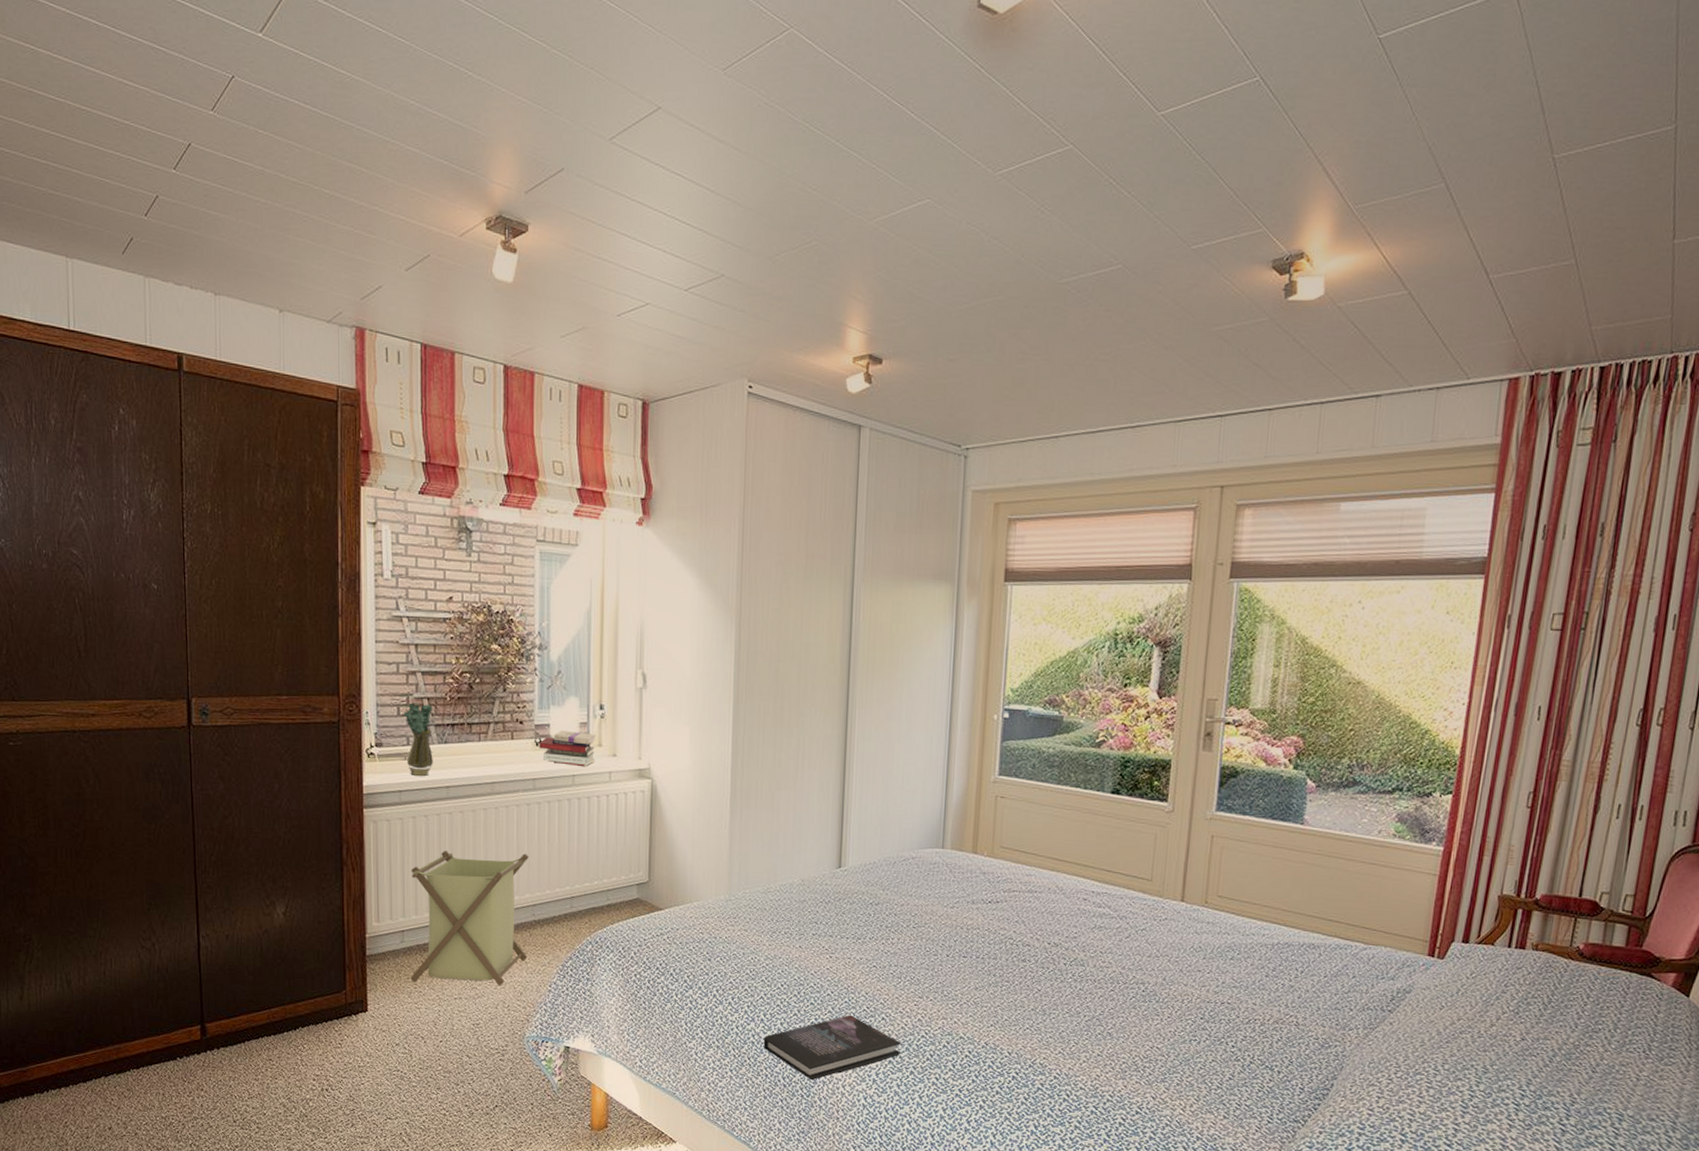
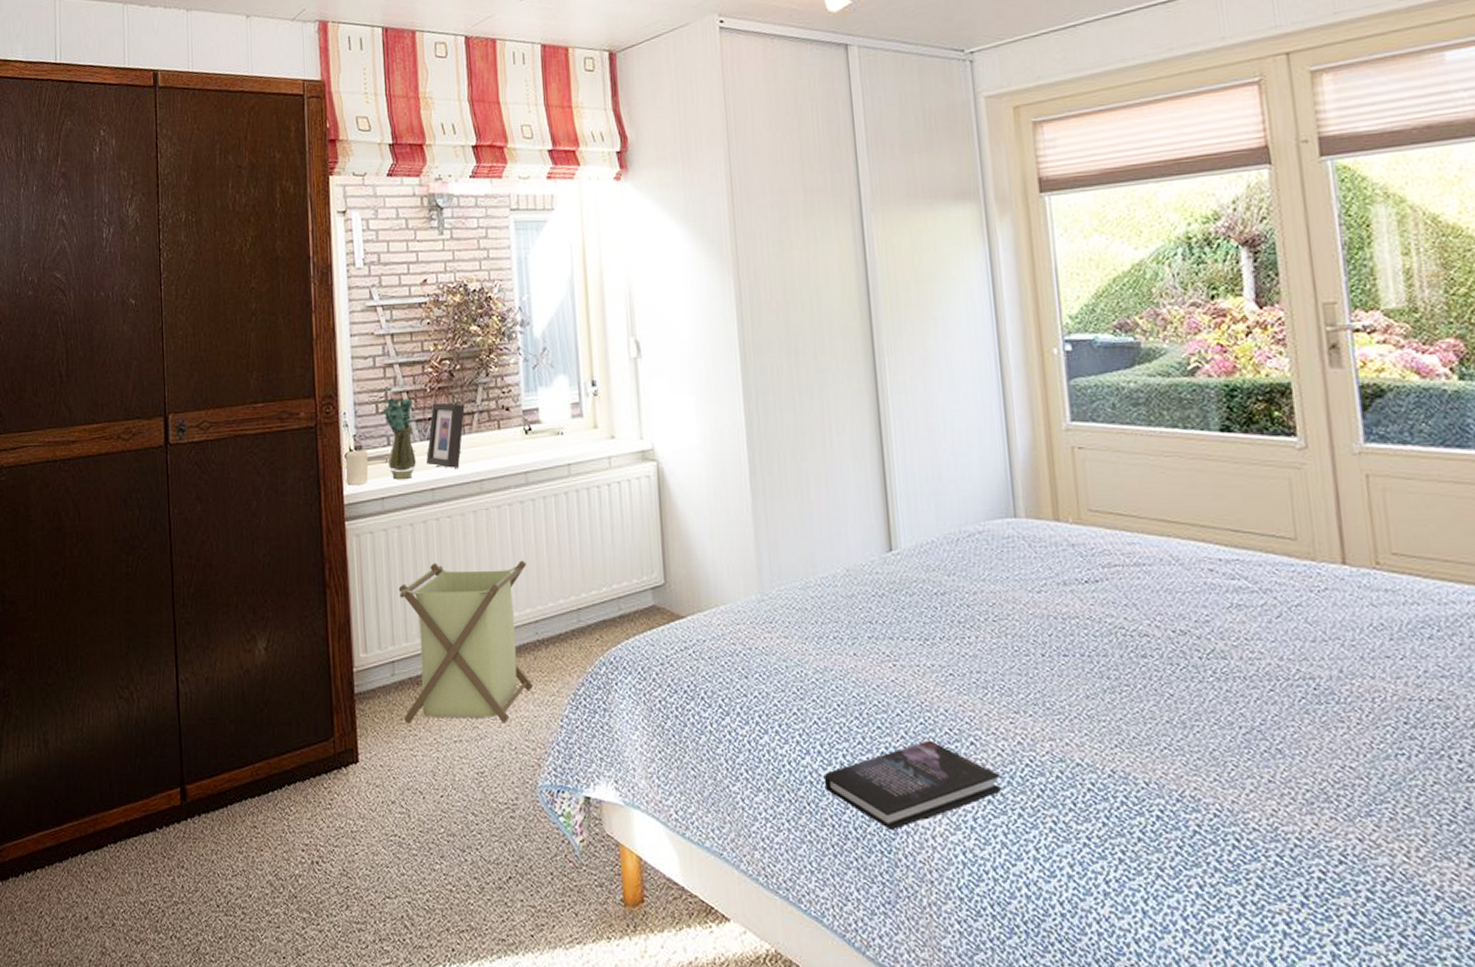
candle: none [366,746,388,778] -> present [345,450,369,485]
picture frame: none [443,711,482,770] -> present [426,402,465,468]
books: present [539,730,596,767] -> none [528,413,591,454]

